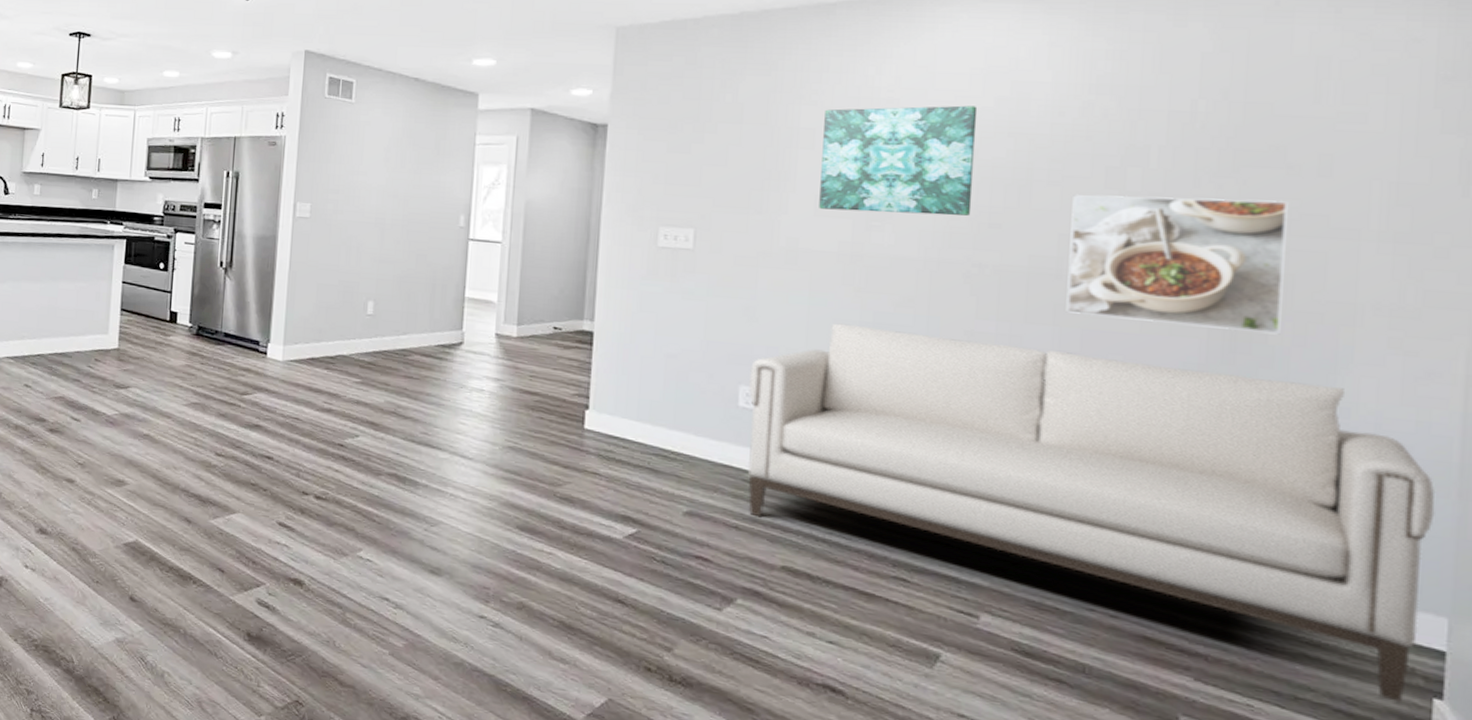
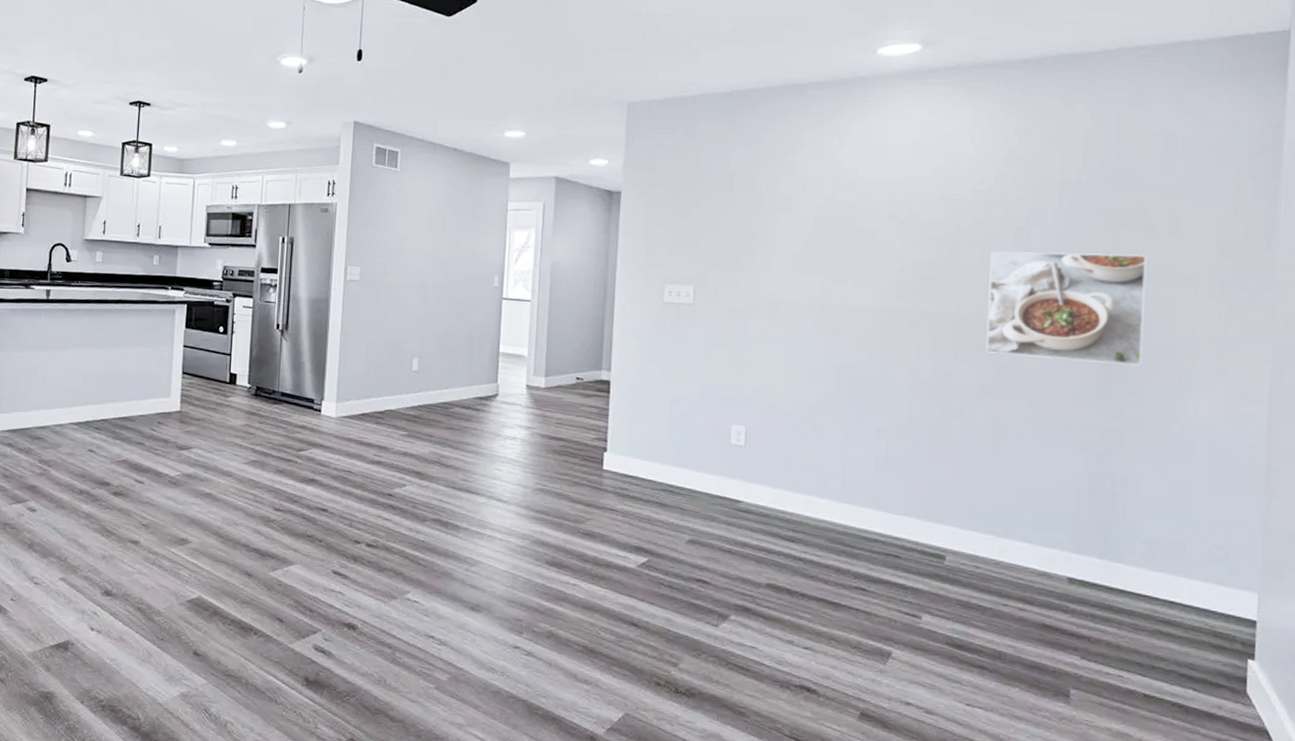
sofa: present [747,323,1436,702] -> none [738,367,1250,665]
wall art: present [819,105,978,216] -> none [795,175,919,271]

